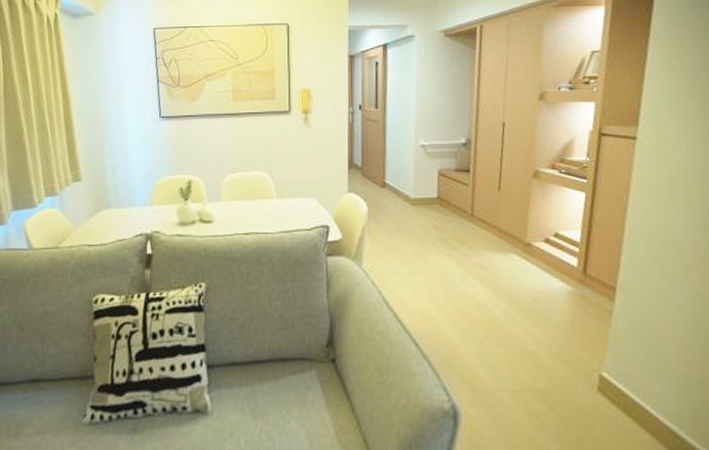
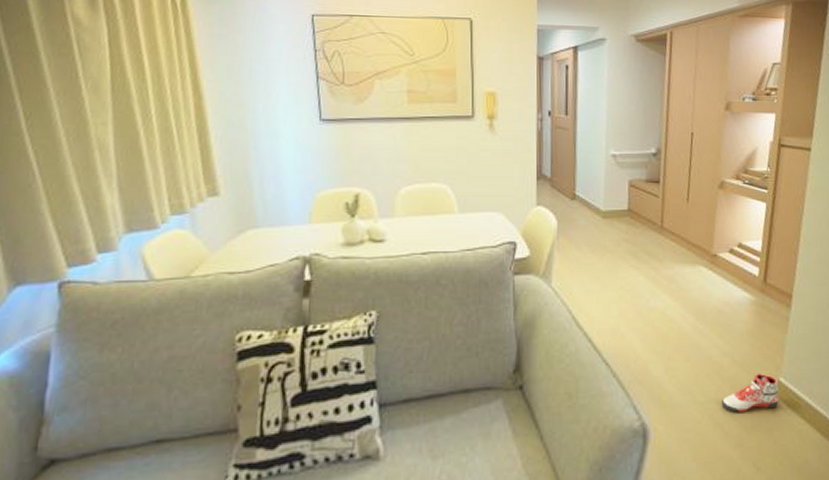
sneaker: none [537,367,602,404] -> present [722,374,779,412]

